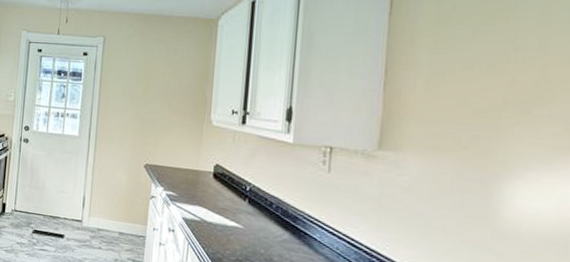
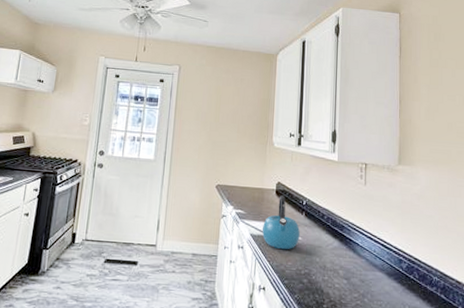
kettle: none [196,179,242,238] -> present [262,195,301,250]

